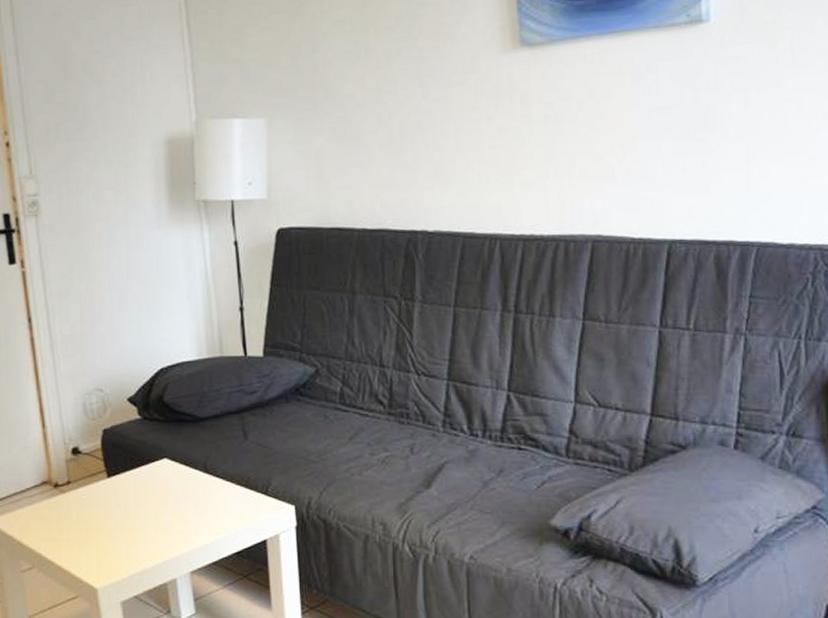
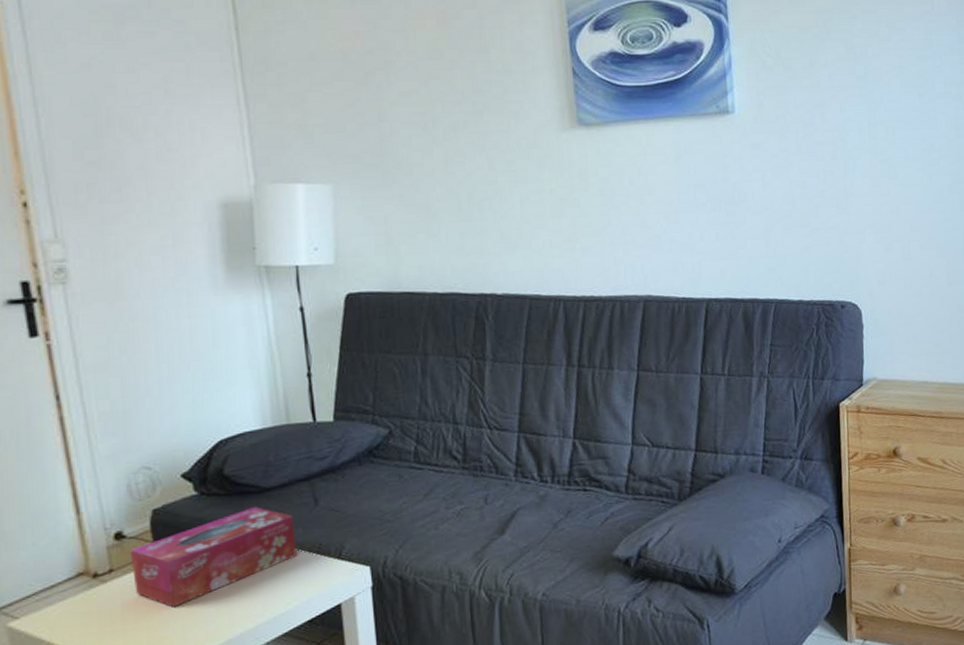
tissue box: none [84,436,227,523] -> present [130,507,297,607]

